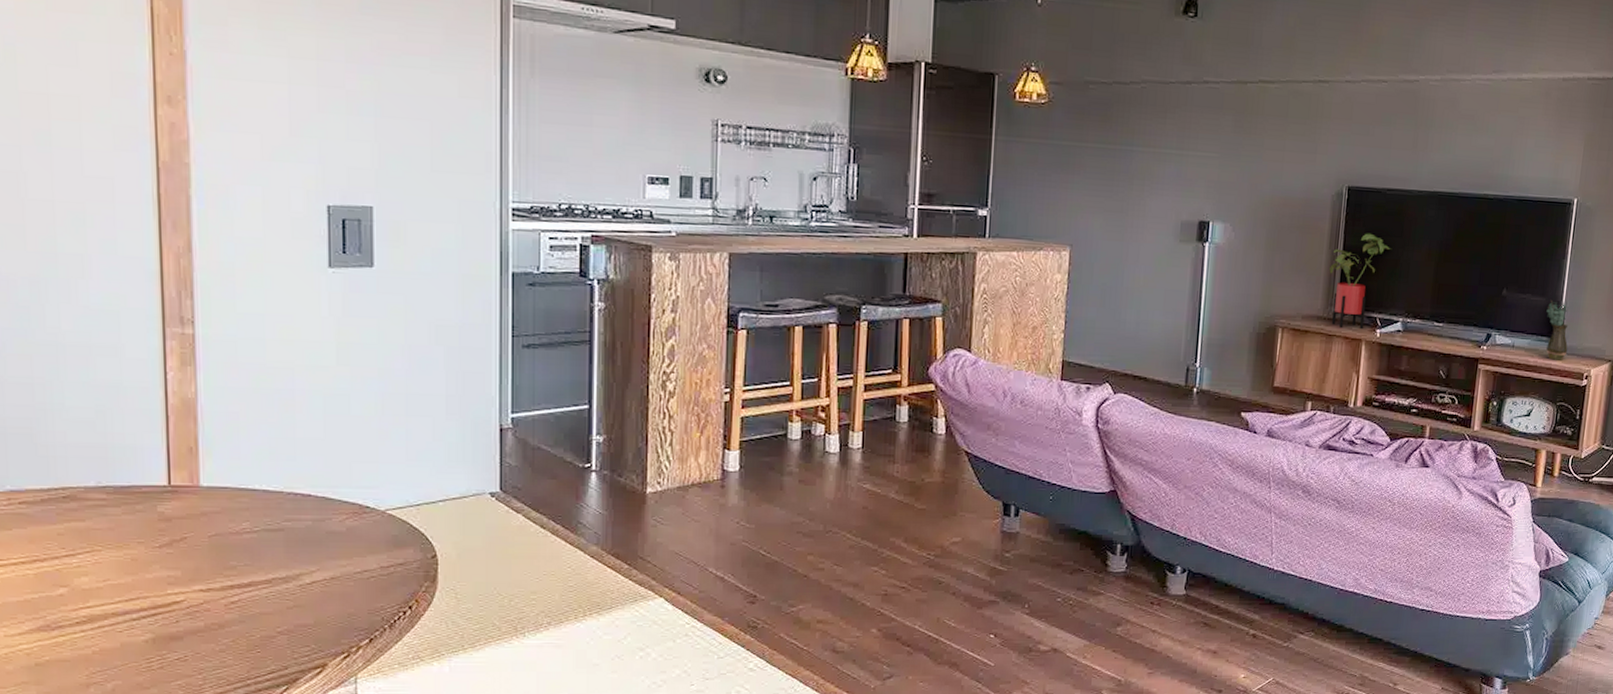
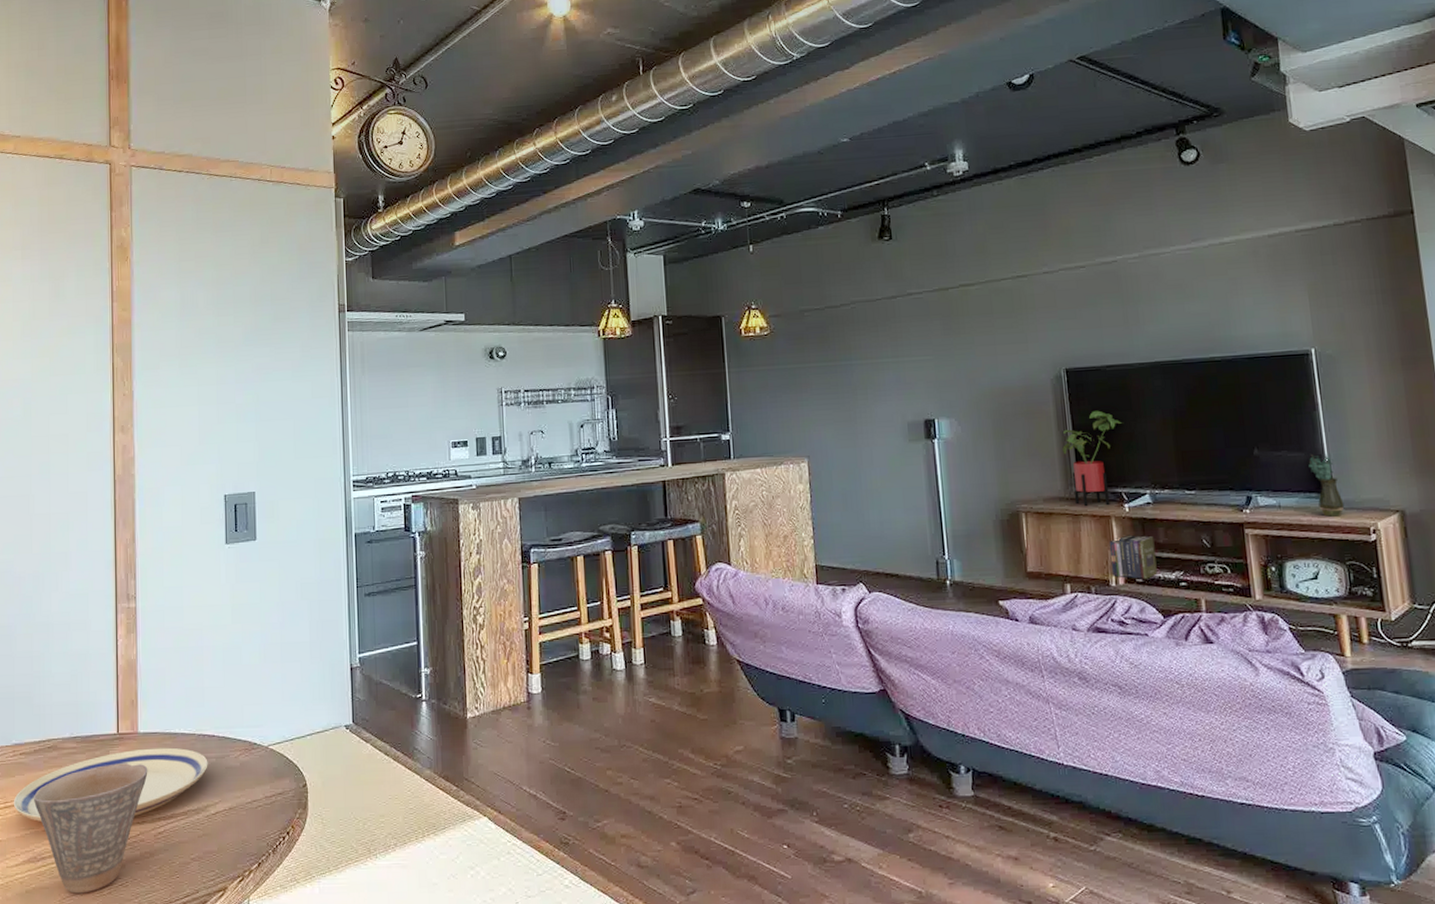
plate: none [10,505,302,586] -> present [13,747,208,823]
cup: none [41,521,215,668] -> present [33,763,148,894]
books: none [1352,359,1397,403] -> present [1109,534,1158,579]

